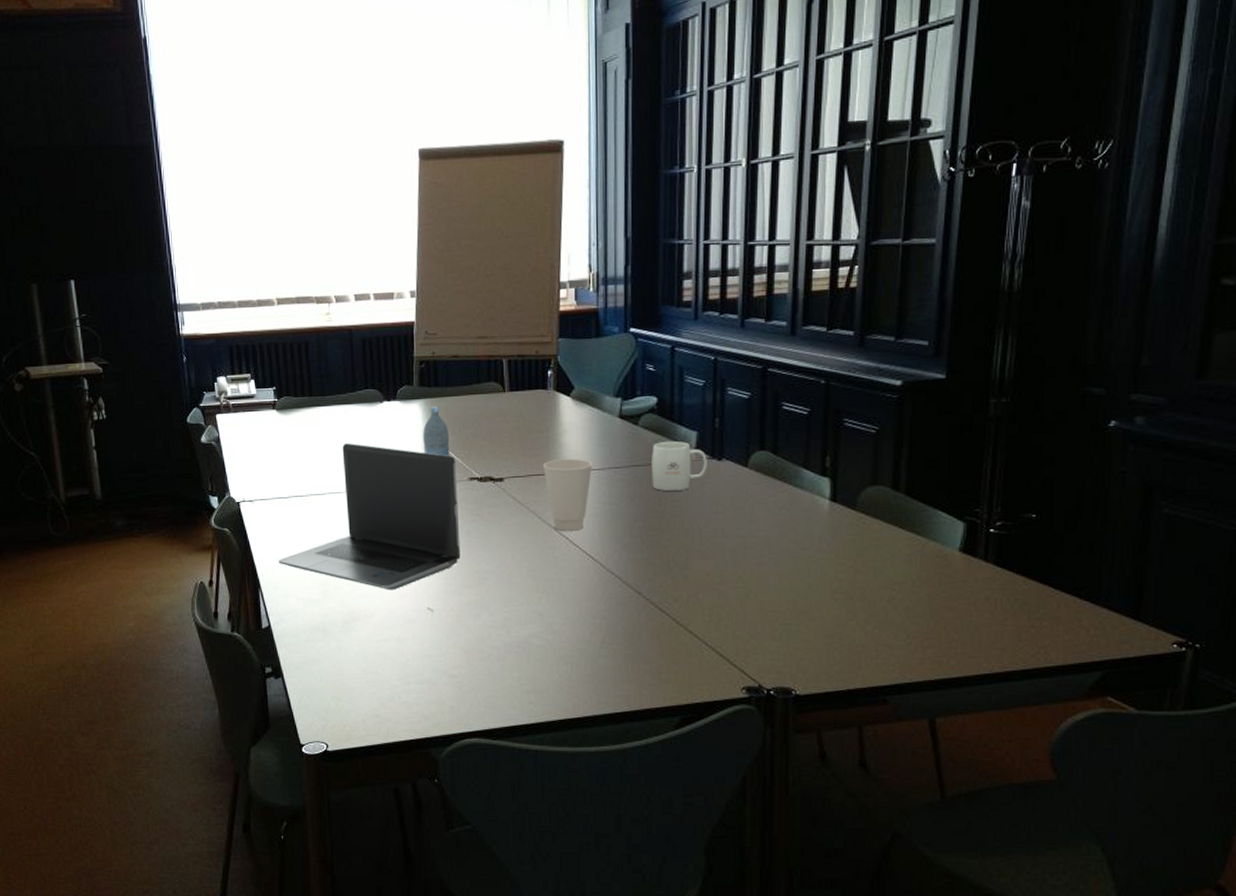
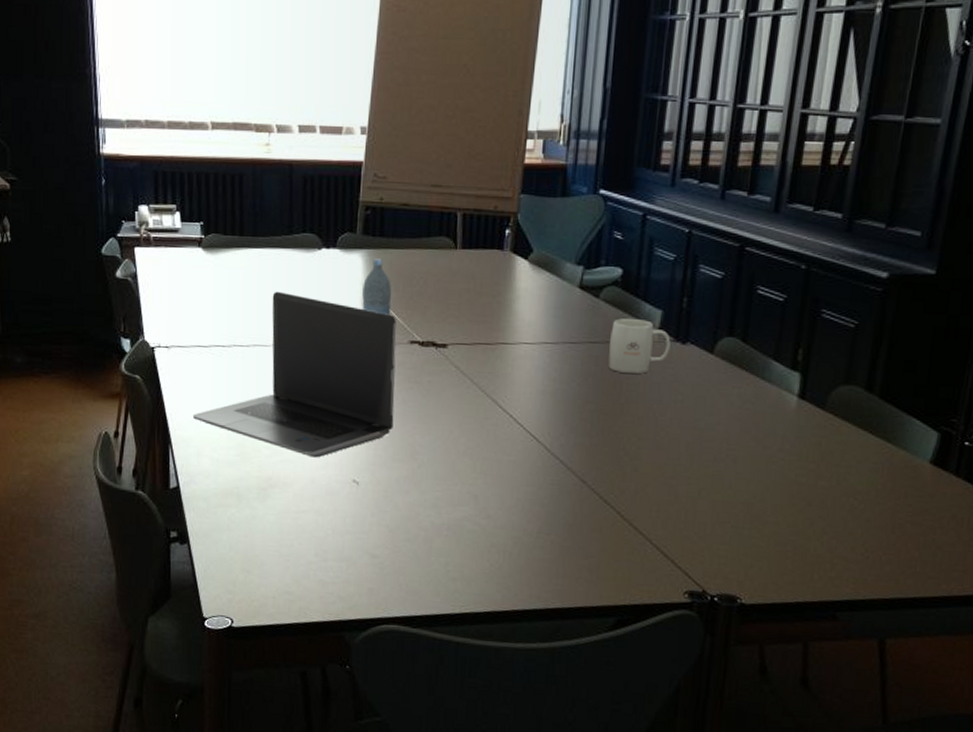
cup: present [543,458,593,532] -> none [491,328,547,409]

